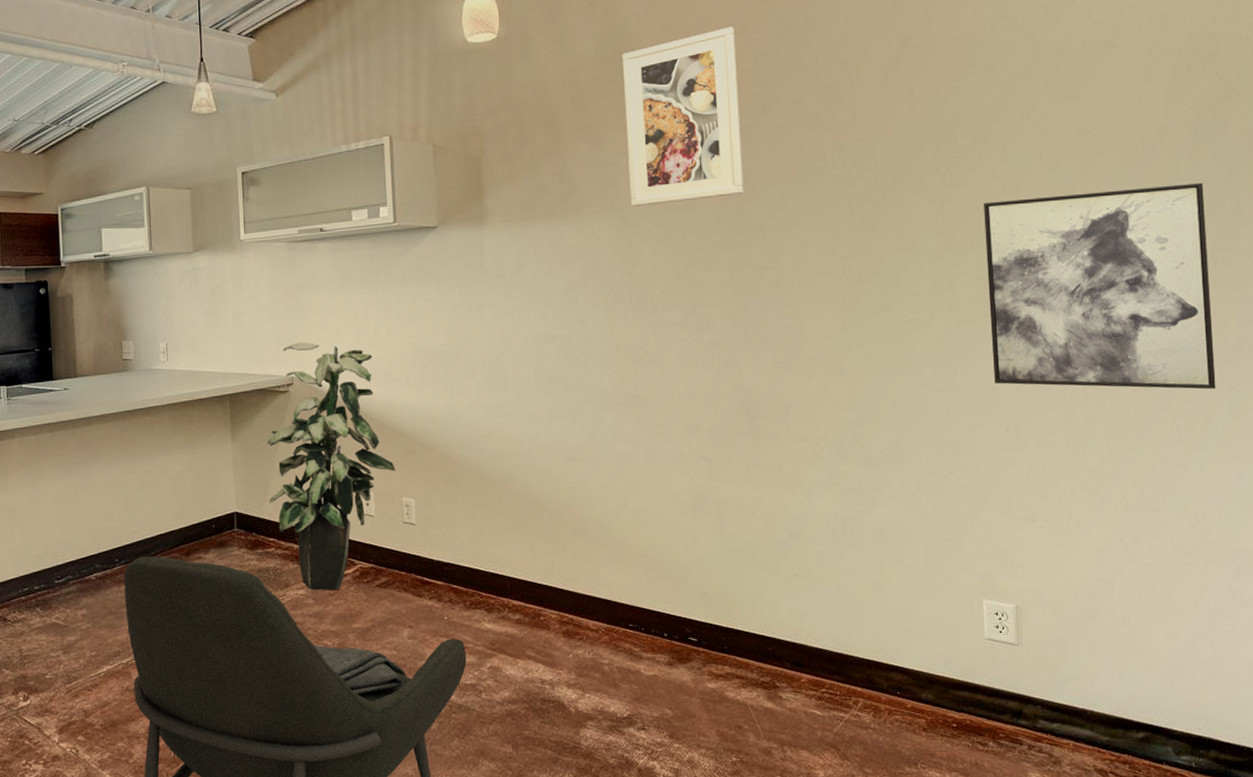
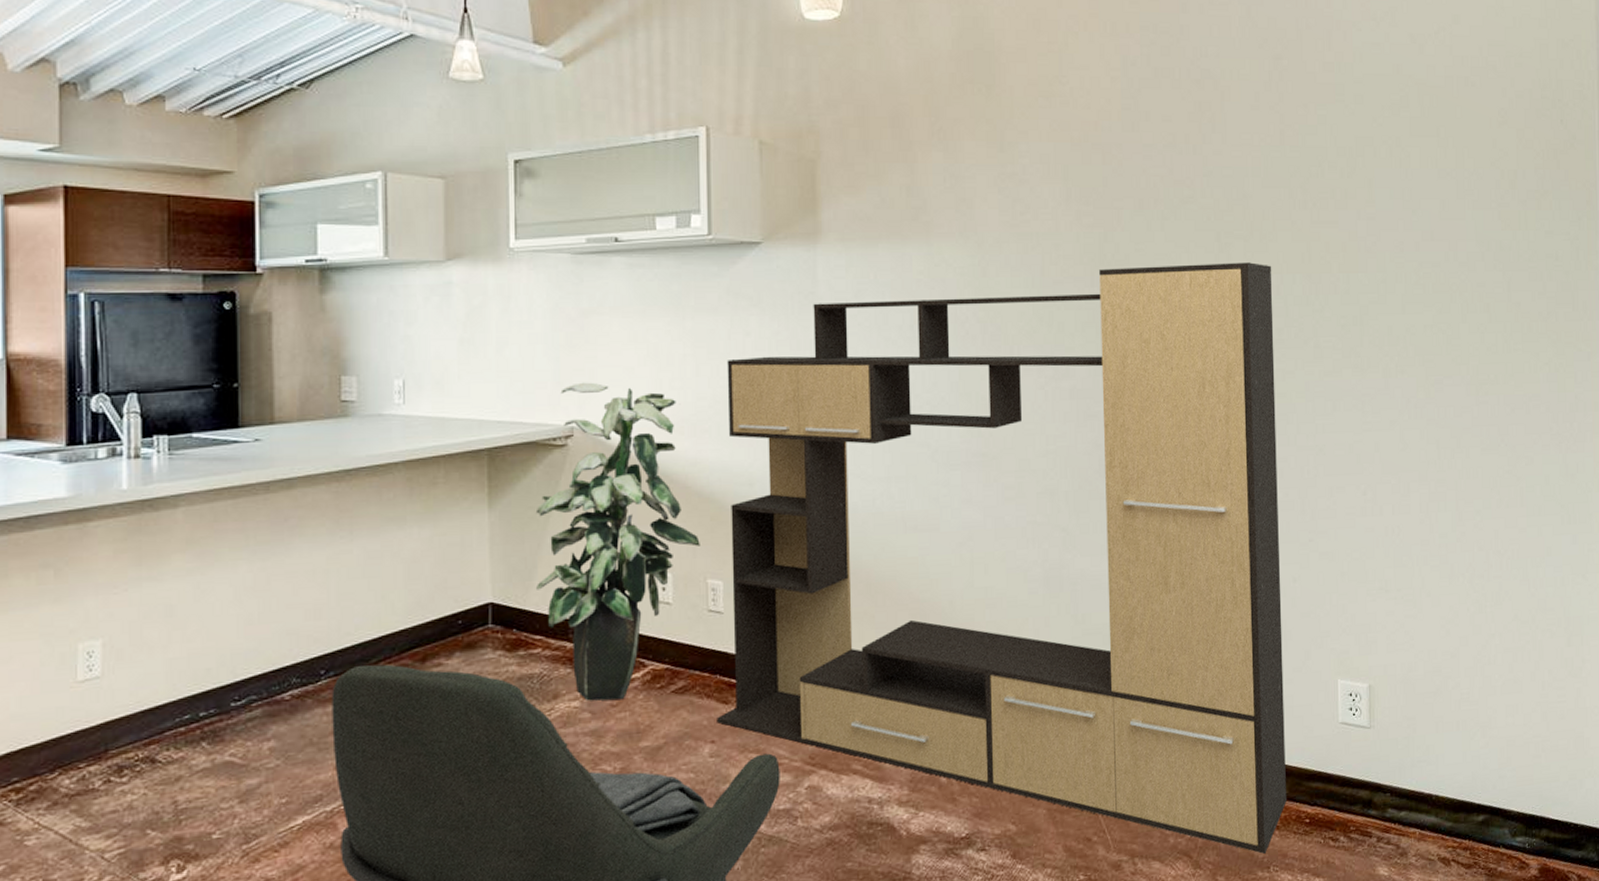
media console: none [412,224,934,752] -> present [717,262,1288,854]
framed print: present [621,26,744,206] -> none [981,28,1110,229]
wall art: present [983,182,1216,390] -> none [1348,233,1555,450]

